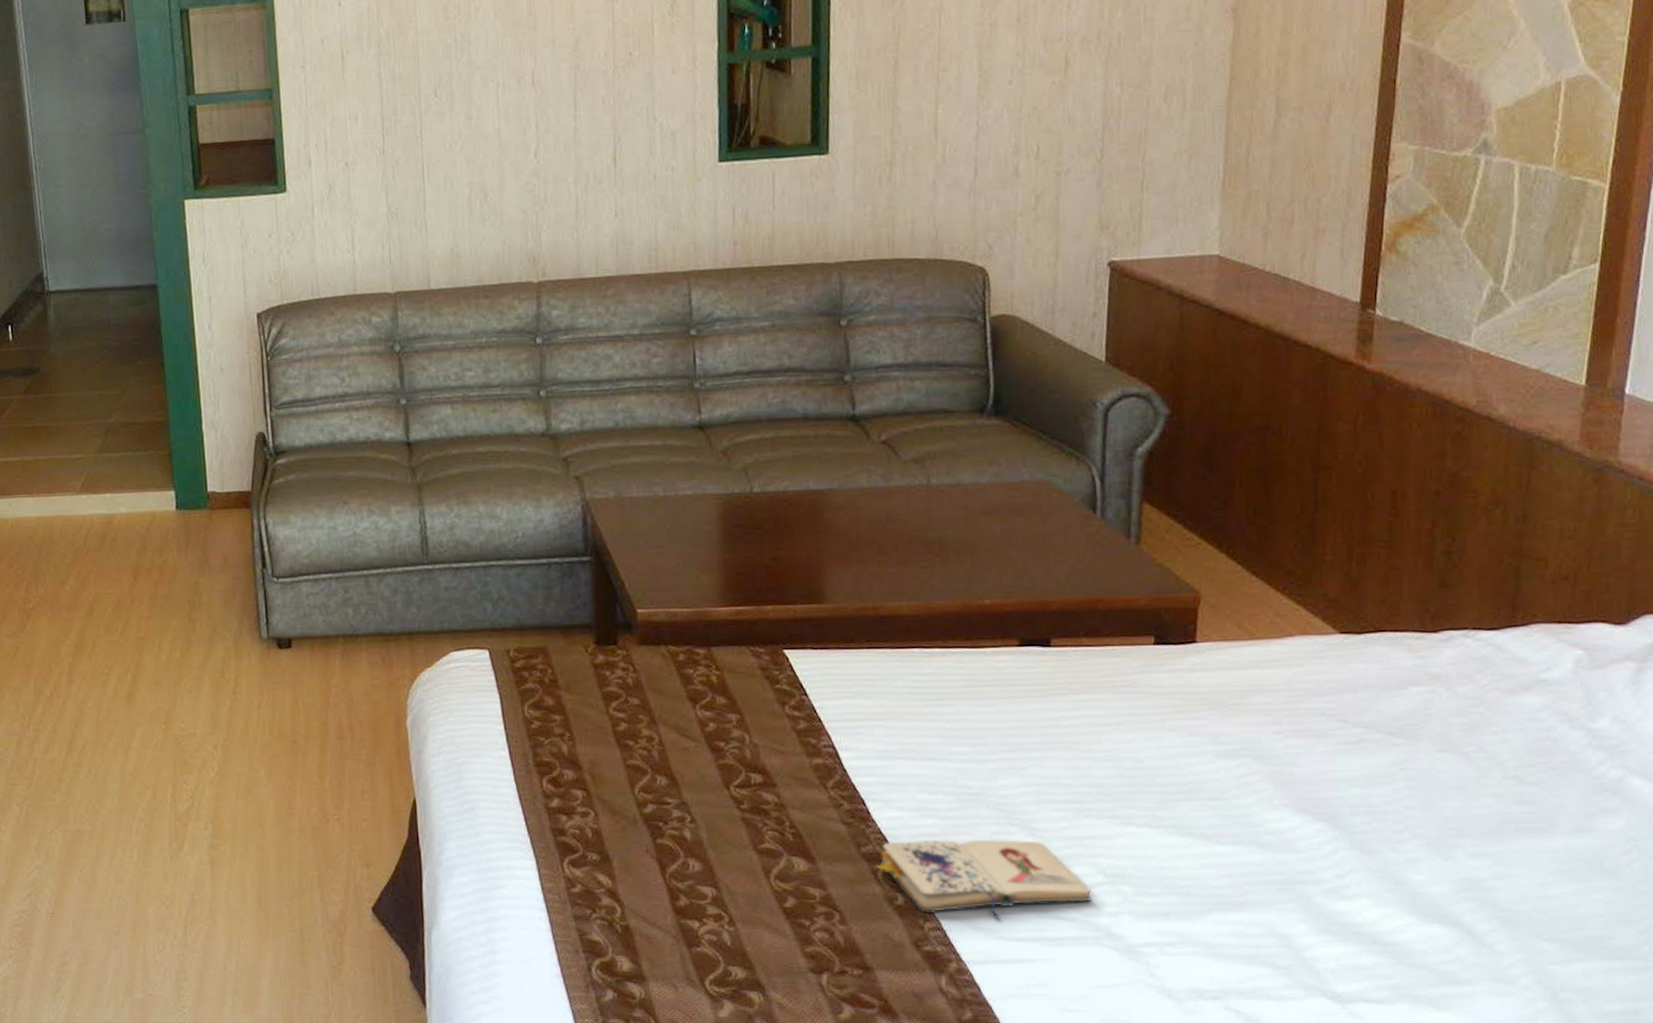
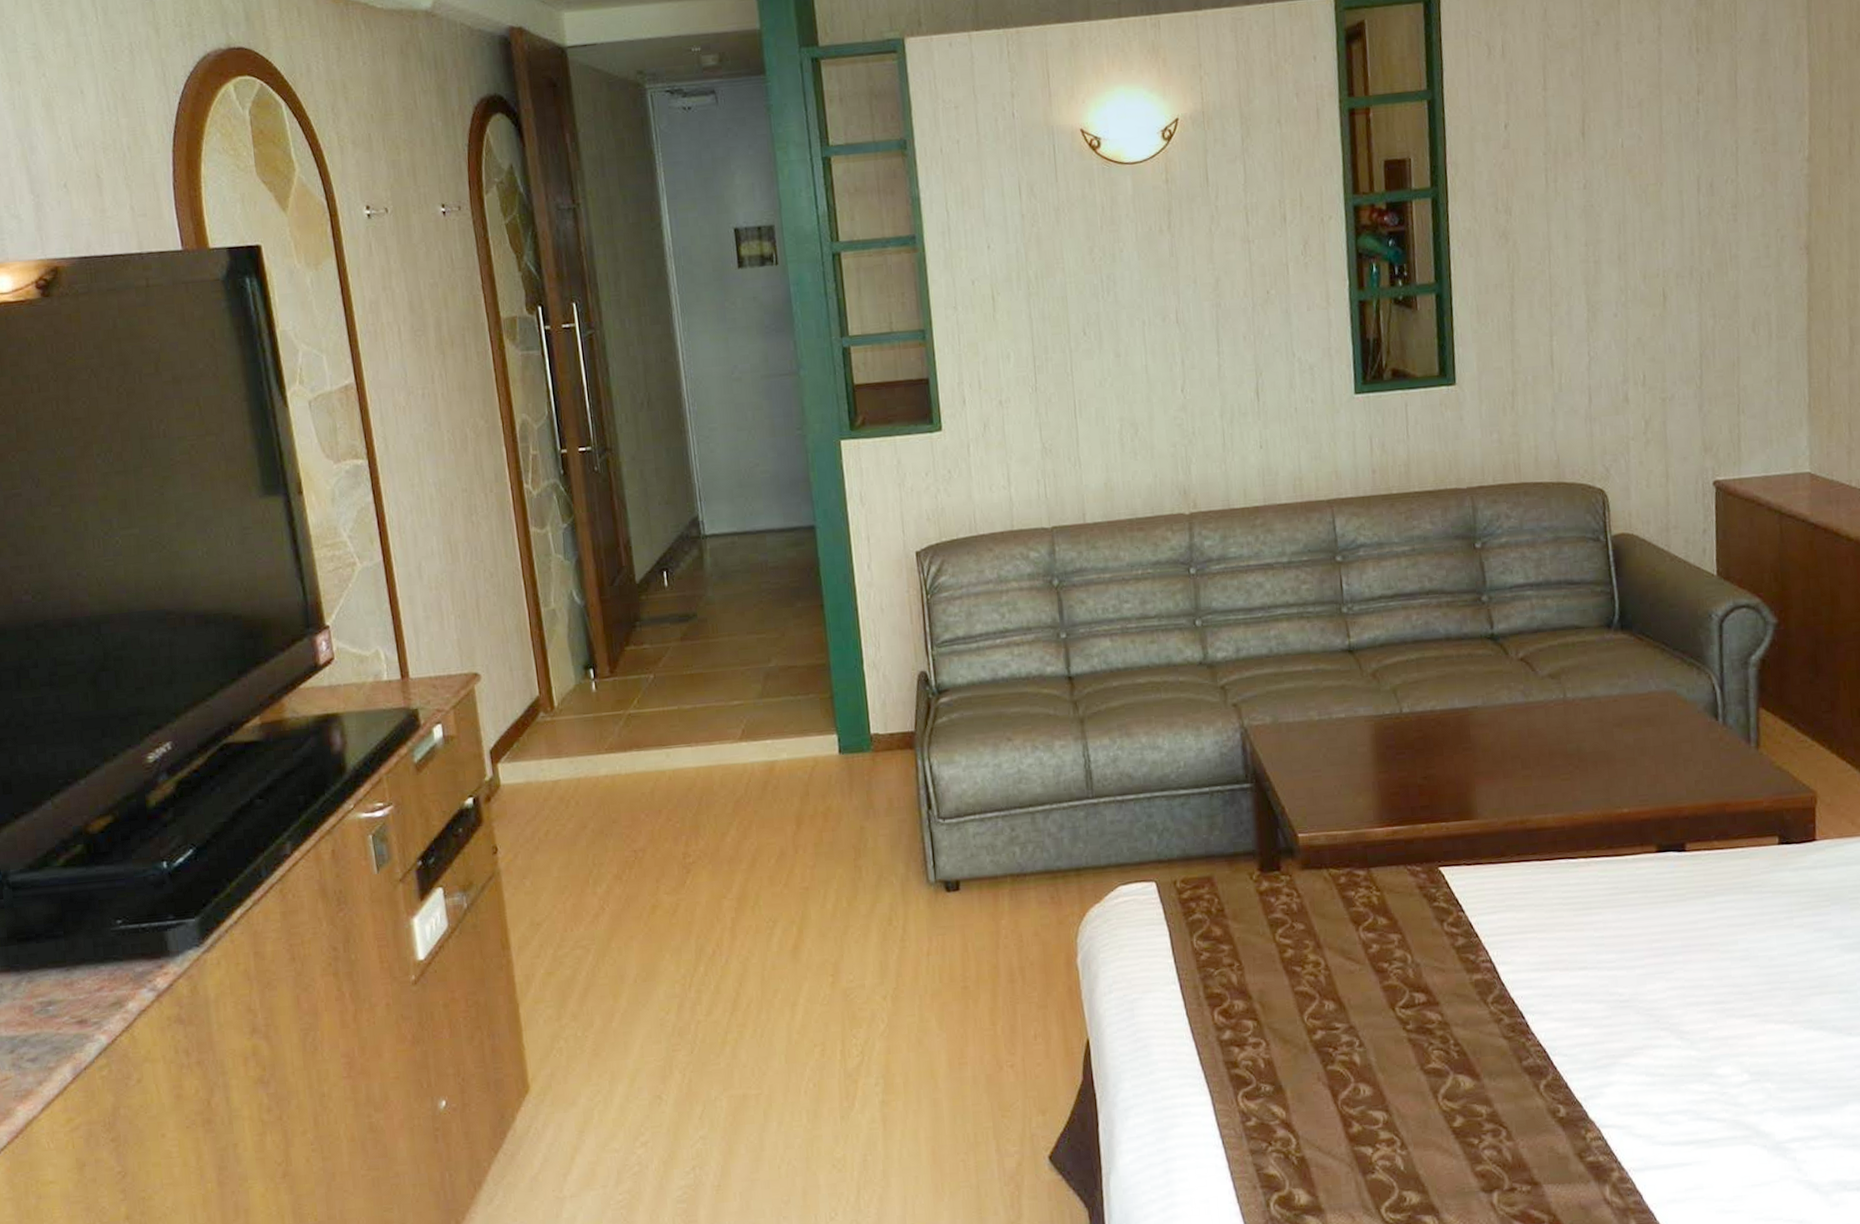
paperback book: present [873,839,1092,919] -> none [1535,1044,1739,1125]

